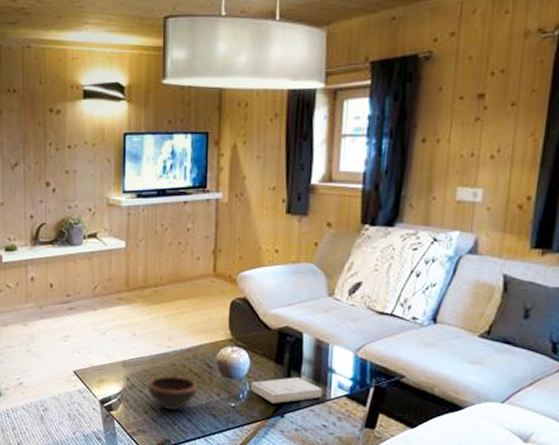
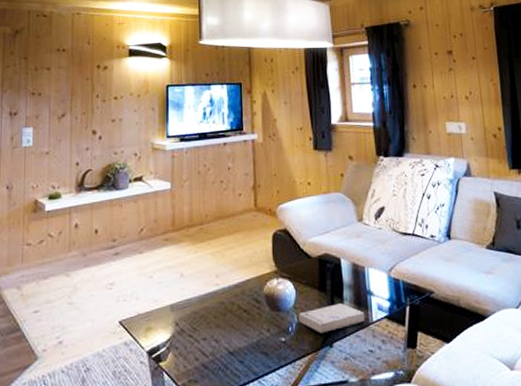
bowl: present [147,375,197,411] -> none [196,314,247,354]

